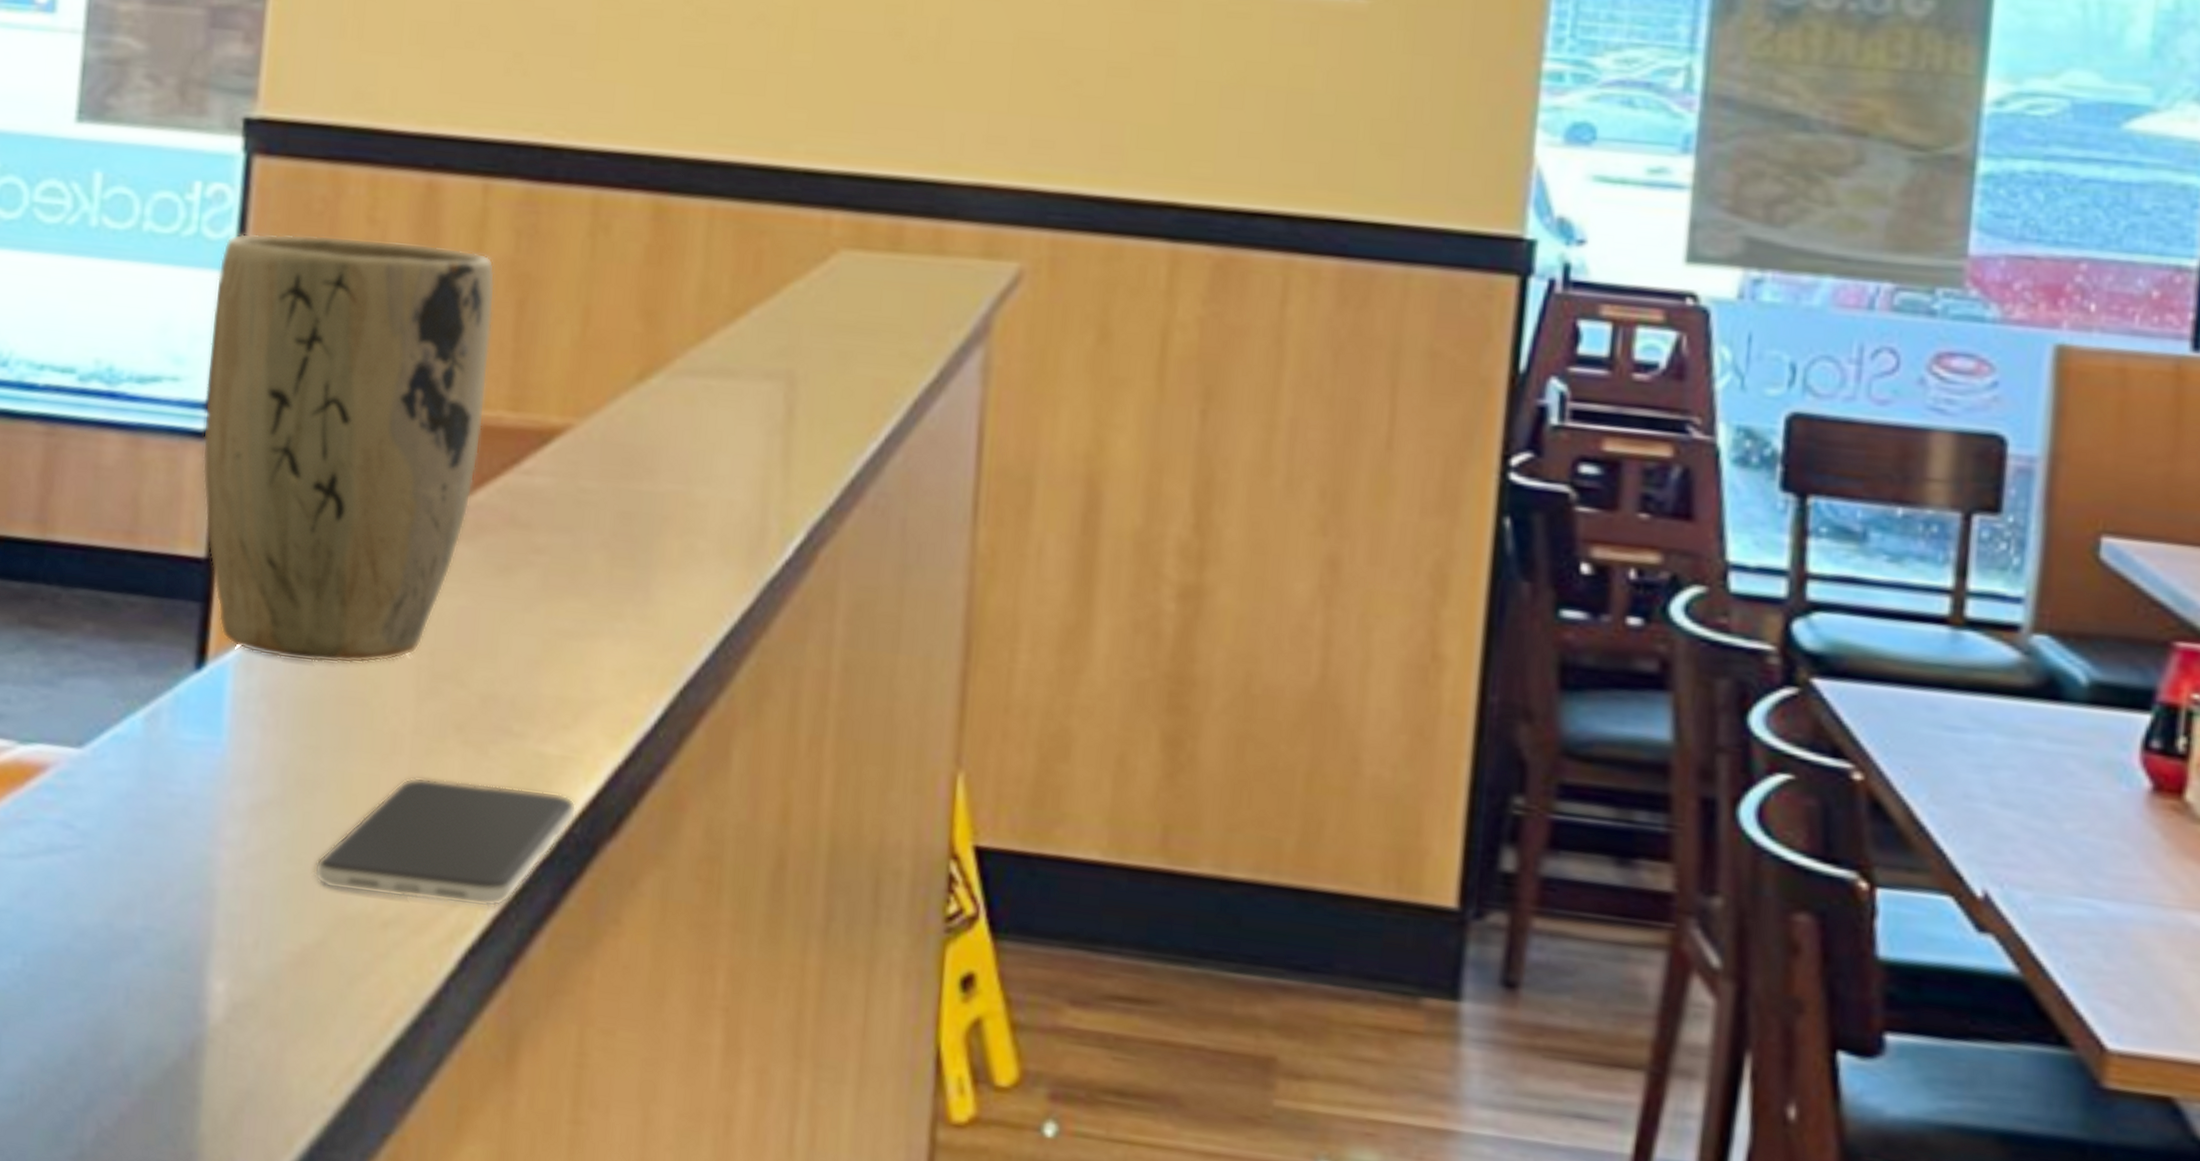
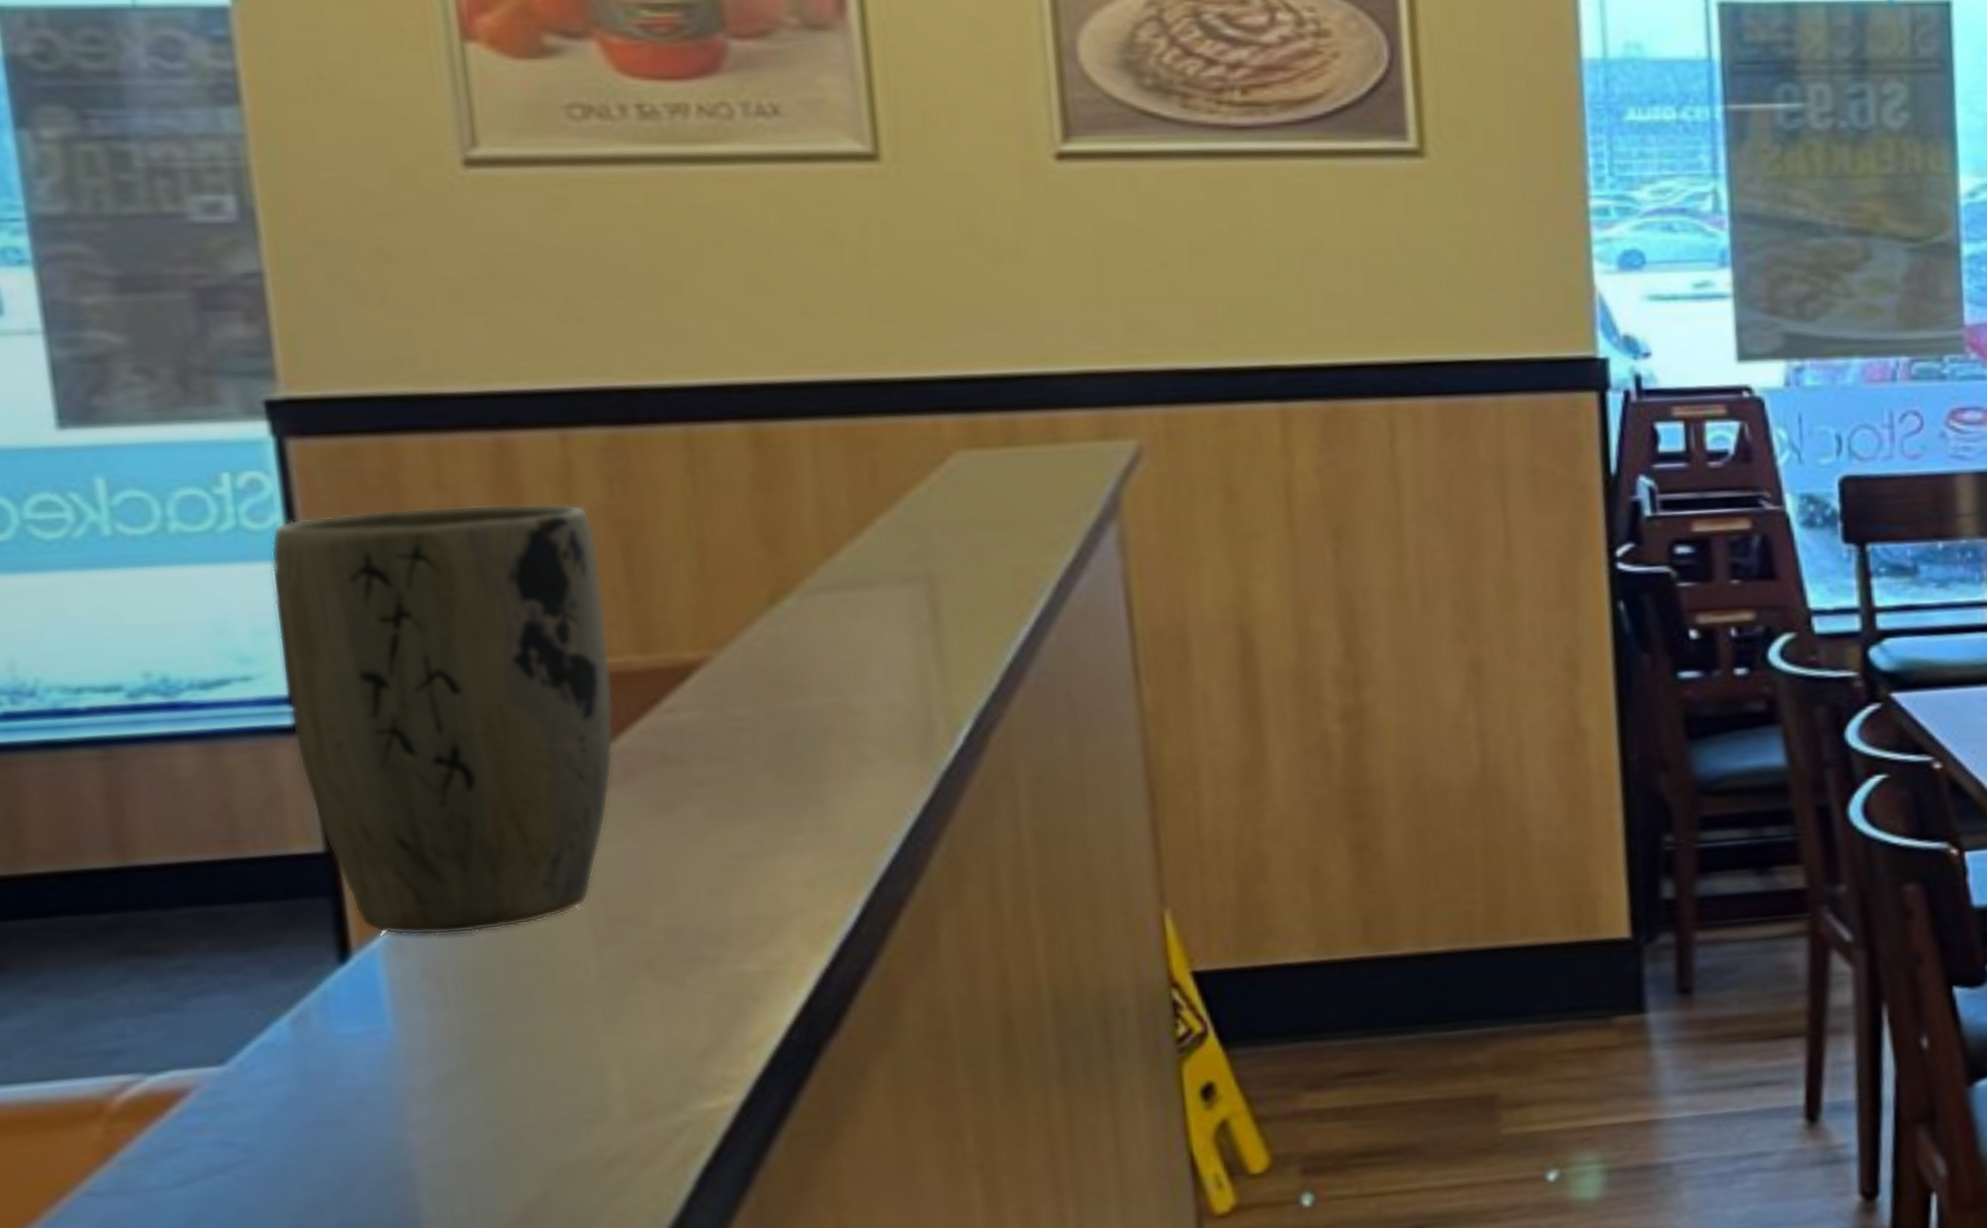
smartphone: present [314,776,577,908] -> none [519,1005,791,1144]

